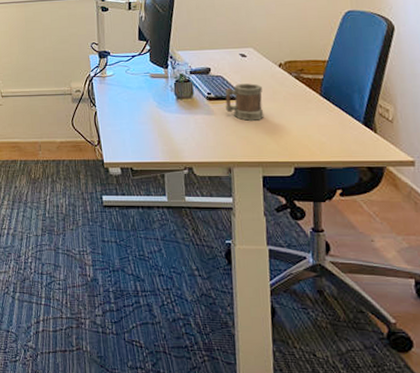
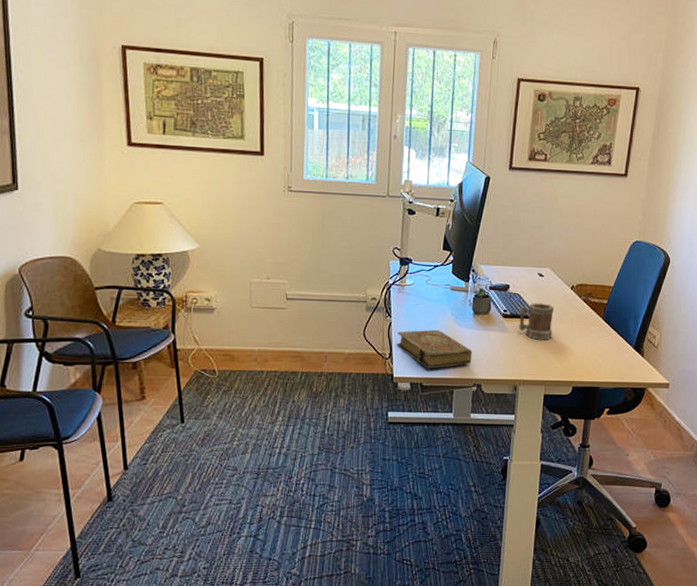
book: none [103,115,180,154] -> present [396,329,472,369]

